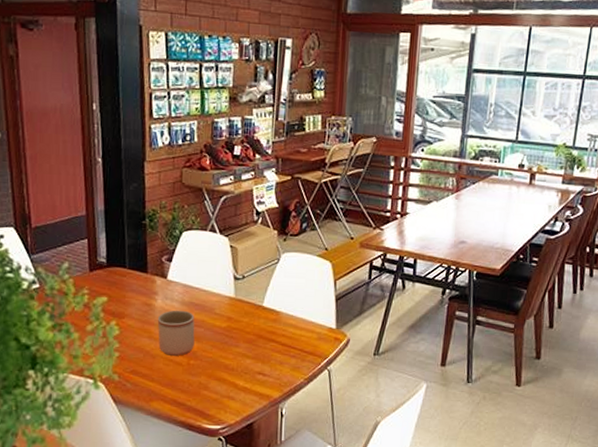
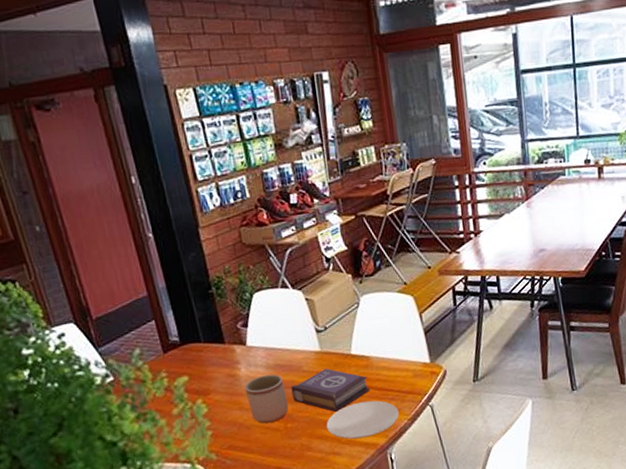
book: none [200,315,274,359] -> present [291,368,370,413]
plate: none [226,353,297,389] -> present [326,400,399,440]

